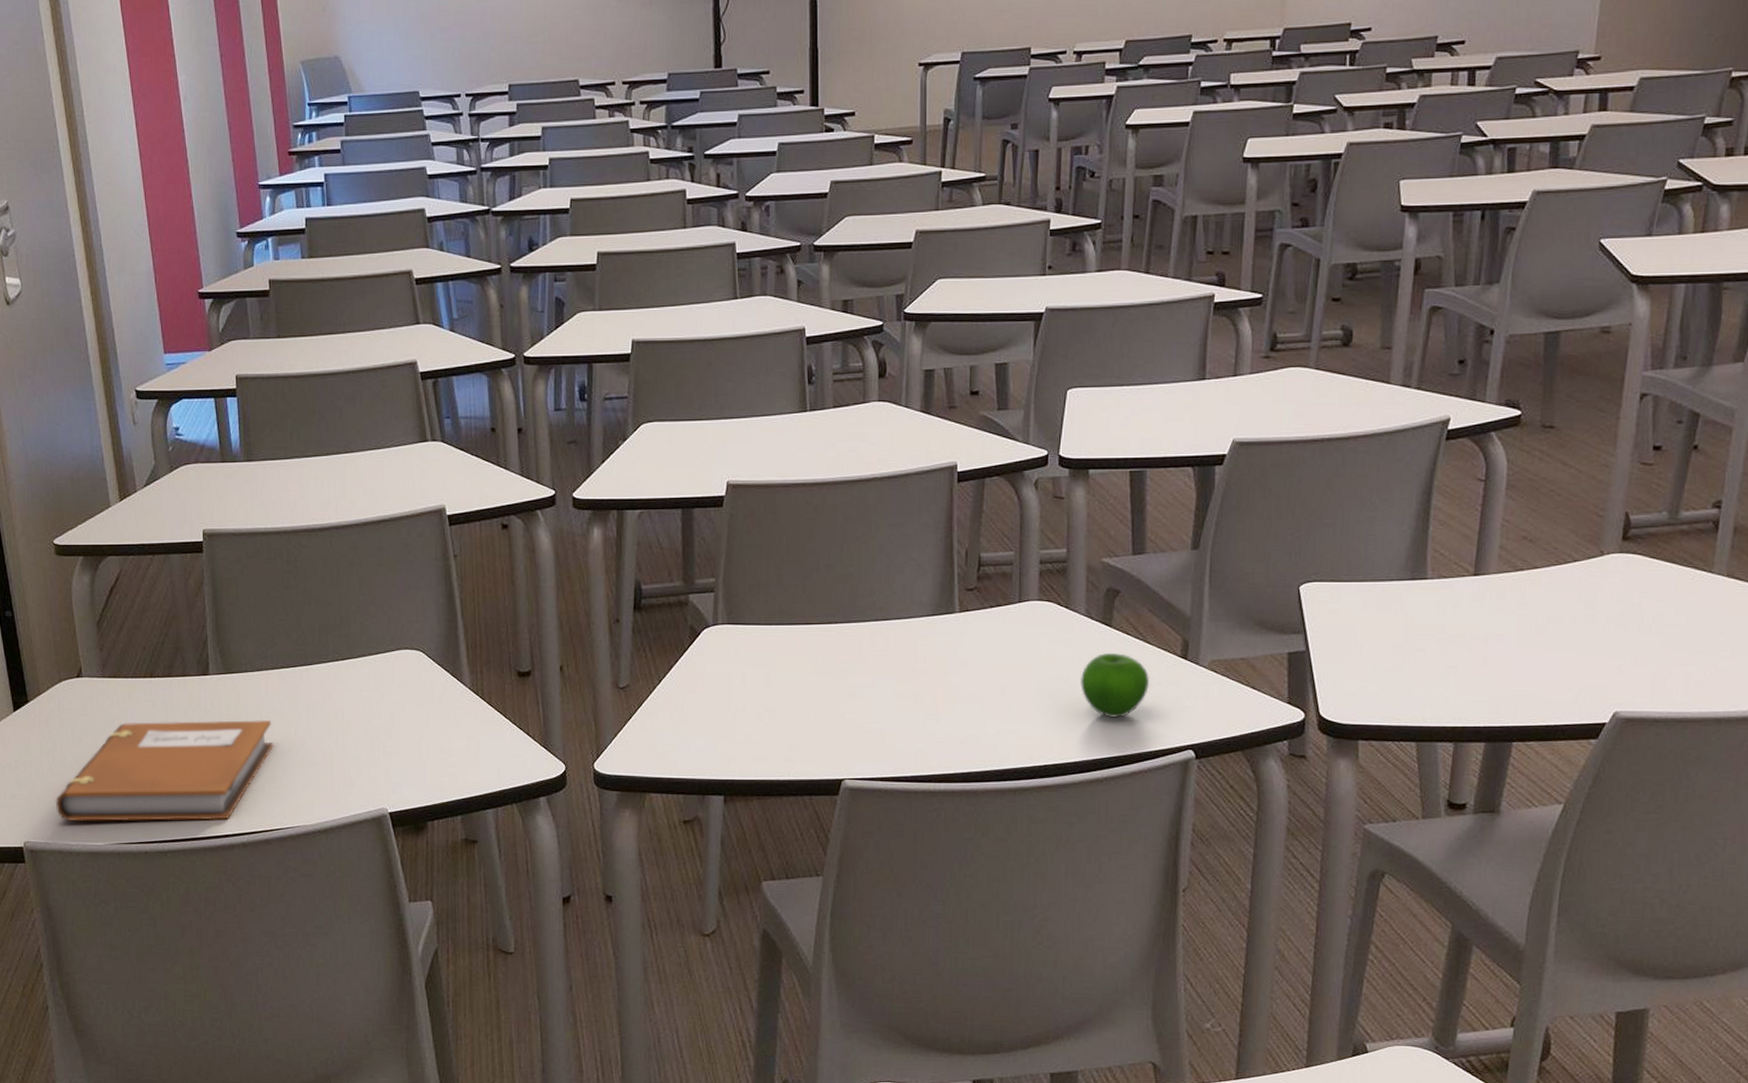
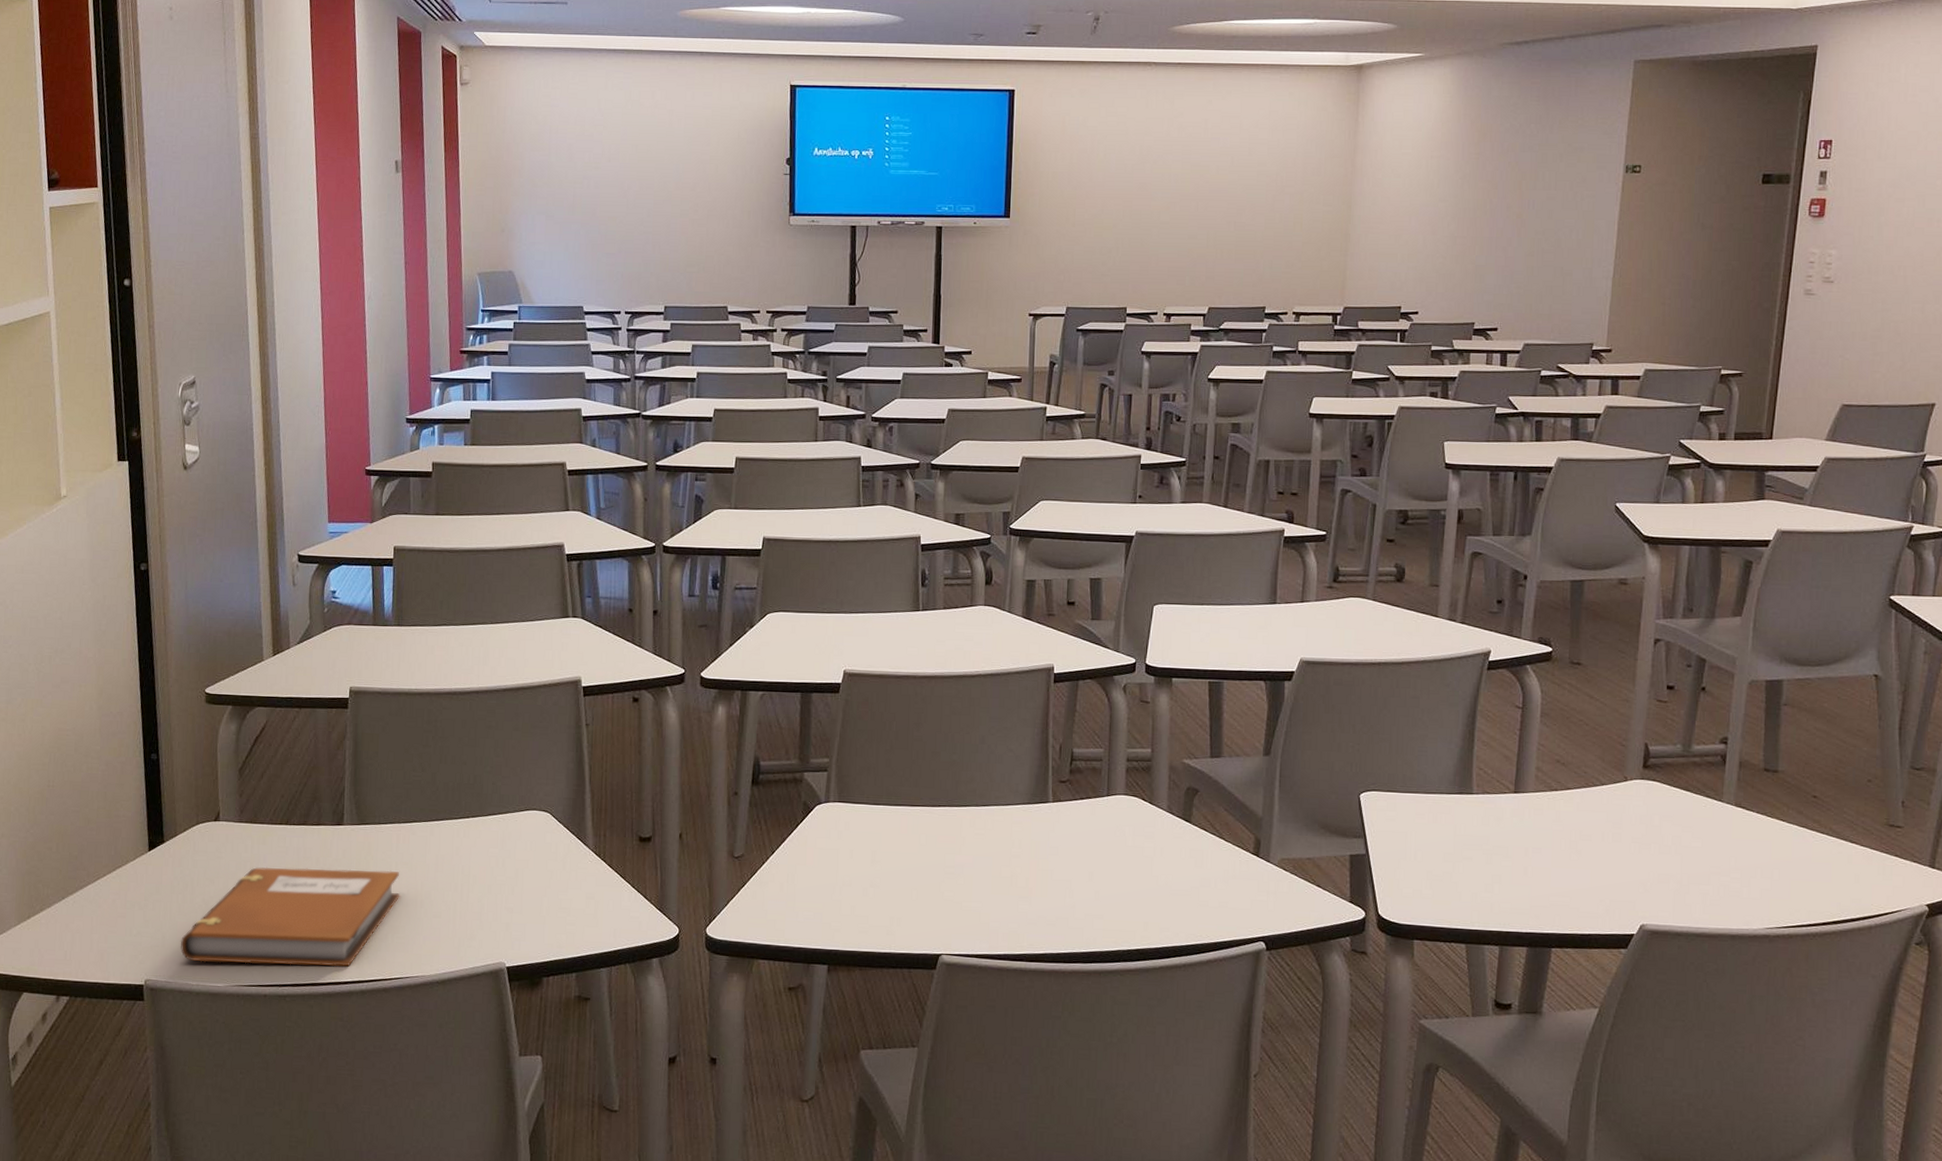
apple: present [1080,653,1150,718] -> none [1162,847,1225,908]

